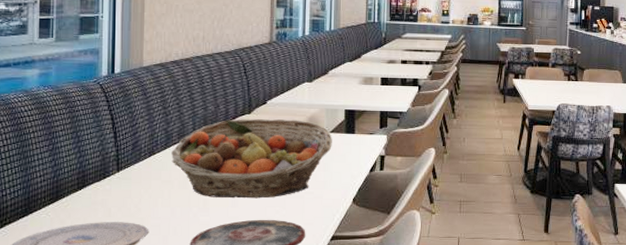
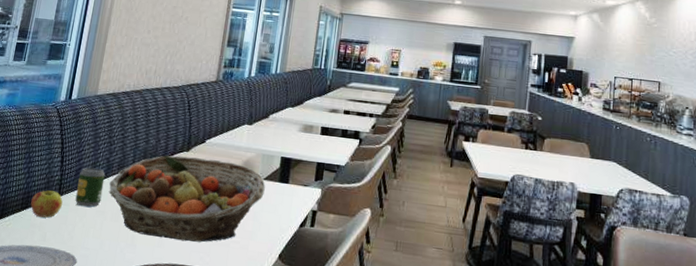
apple: none [88,167,123,194] -> present [30,190,63,218]
soda can: none [137,140,166,179] -> present [75,167,106,207]

